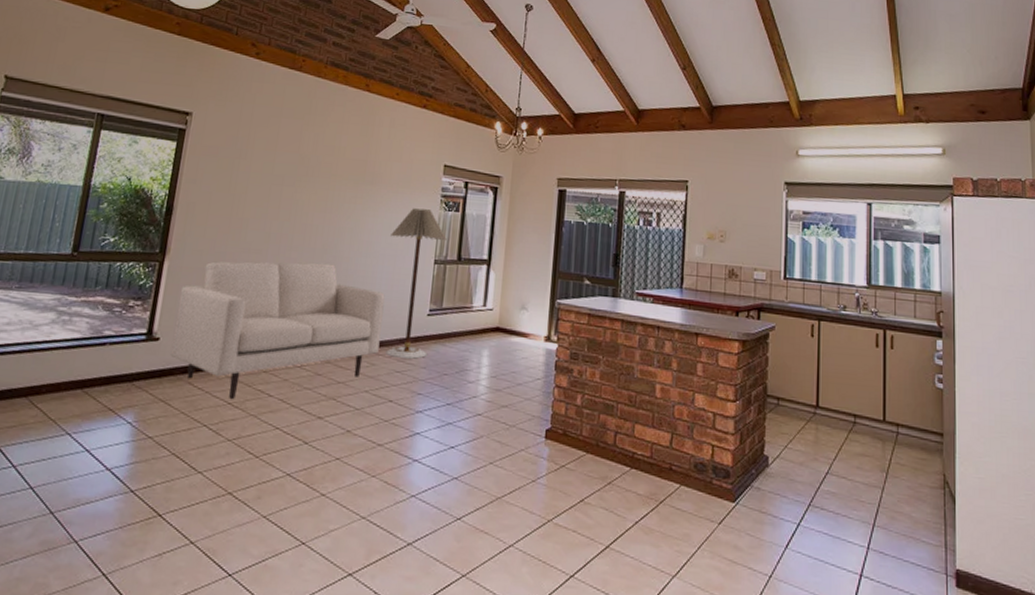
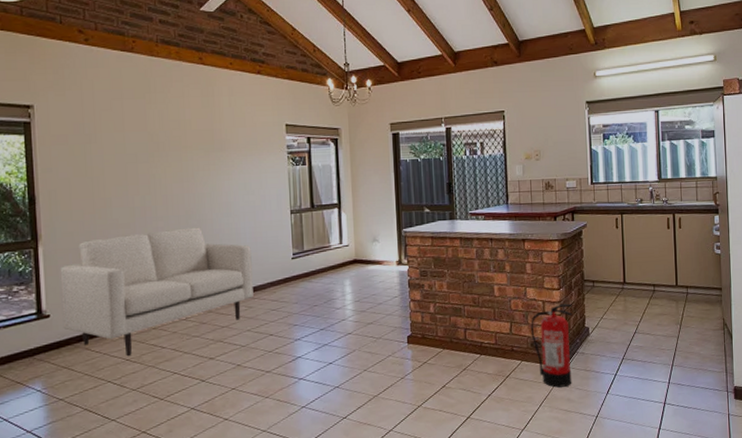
floor lamp: present [386,208,447,359] -> none [247,167,299,299]
fire extinguisher: none [695,421,750,529] -> present [531,304,573,388]

